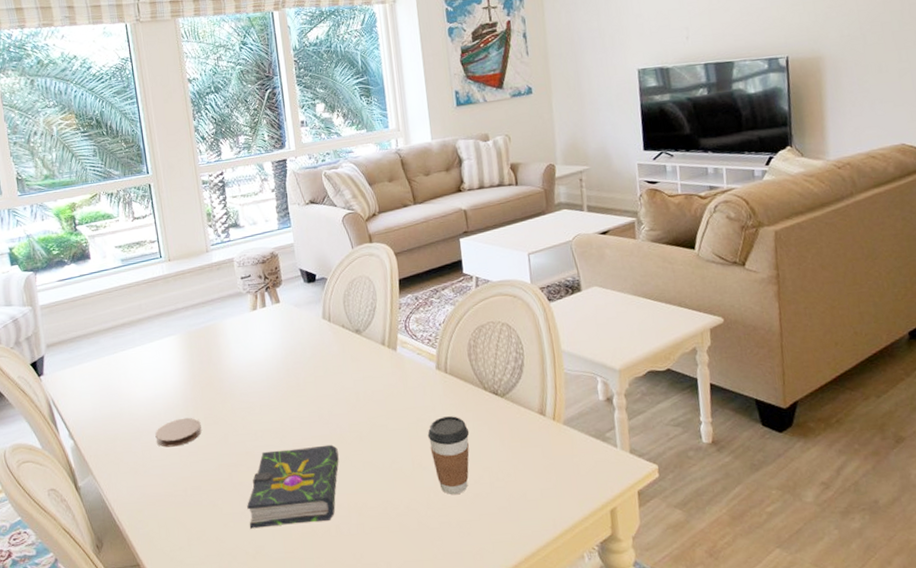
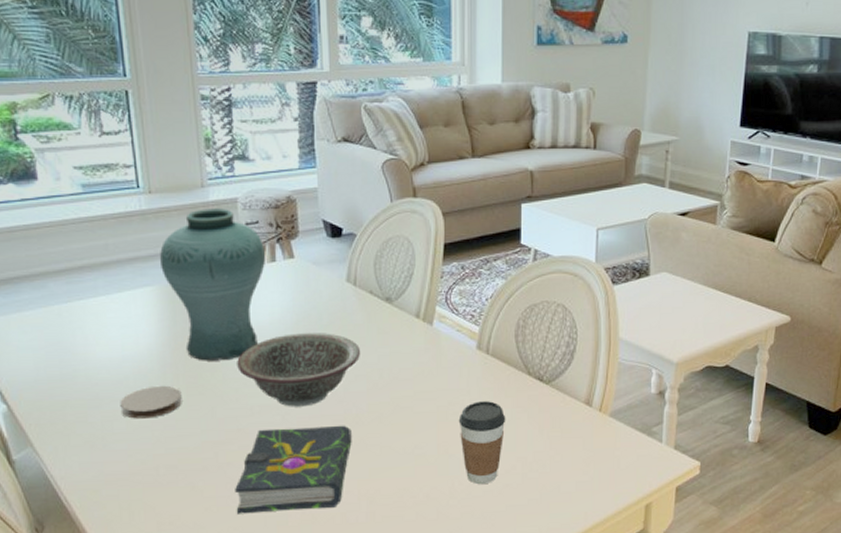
vase: none [179,267,258,395] -> present [160,209,265,361]
decorative bowl: none [241,364,340,431] -> present [237,333,361,407]

